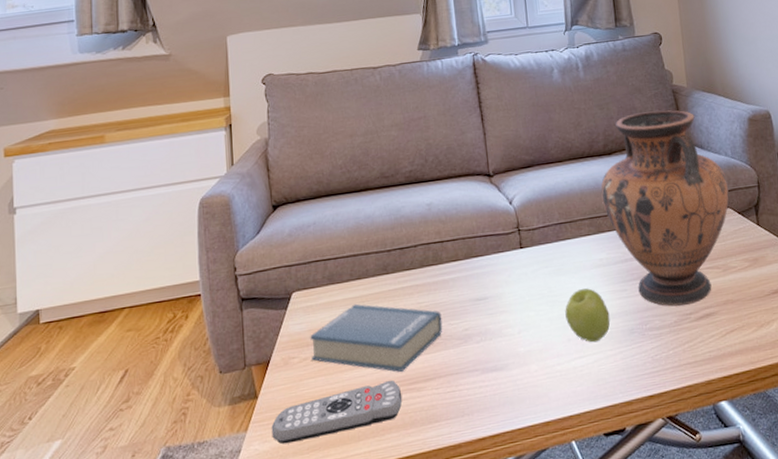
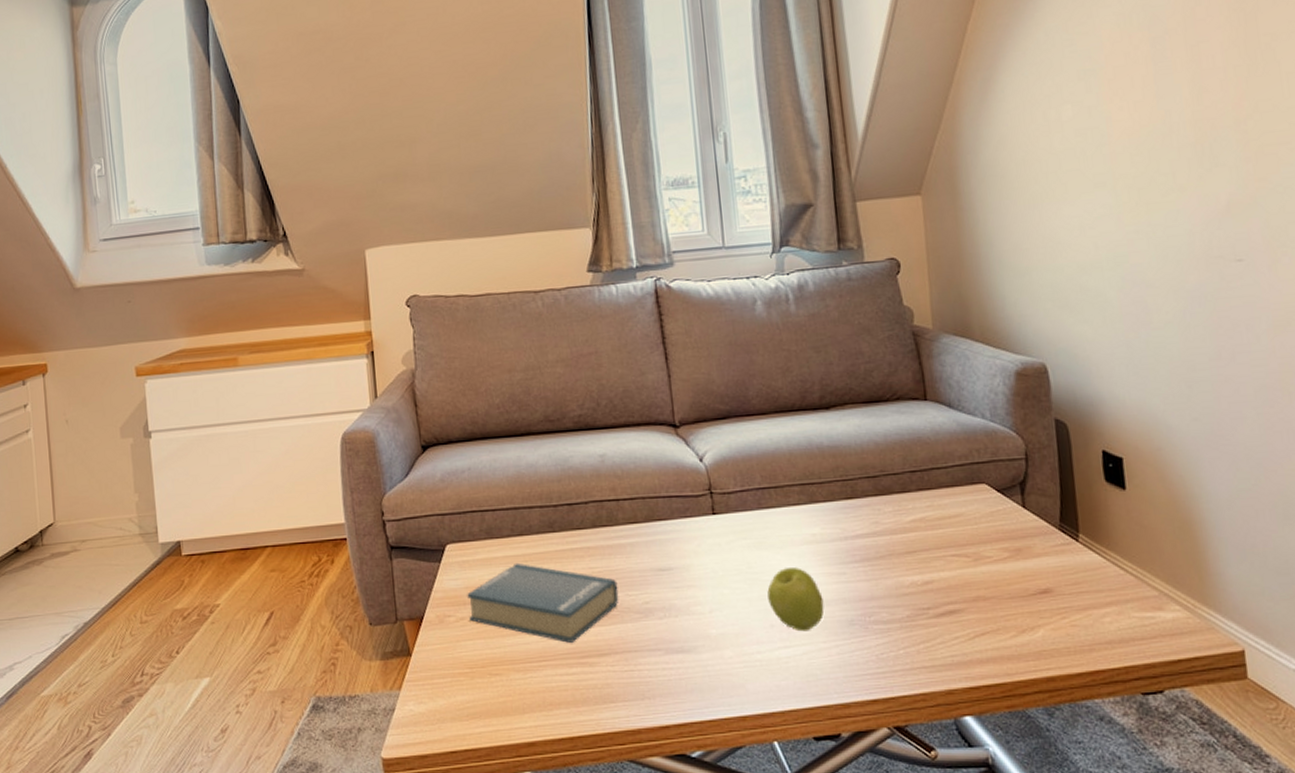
remote control: present [271,380,402,445] -> none [427,650,572,708]
vase: present [600,110,729,307] -> none [815,357,985,598]

